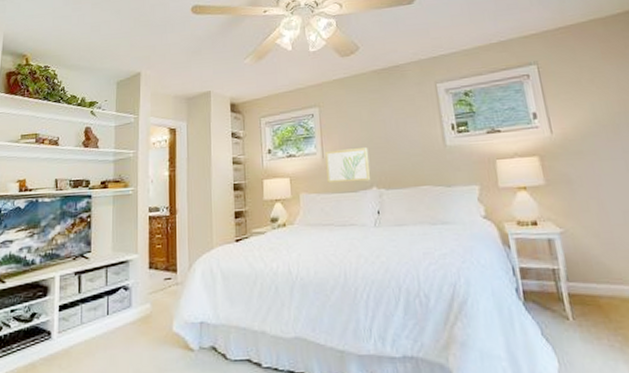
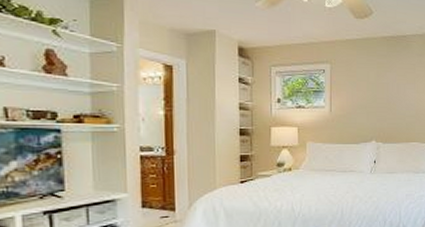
wall art: present [325,147,370,183] -> none [333,105,372,135]

